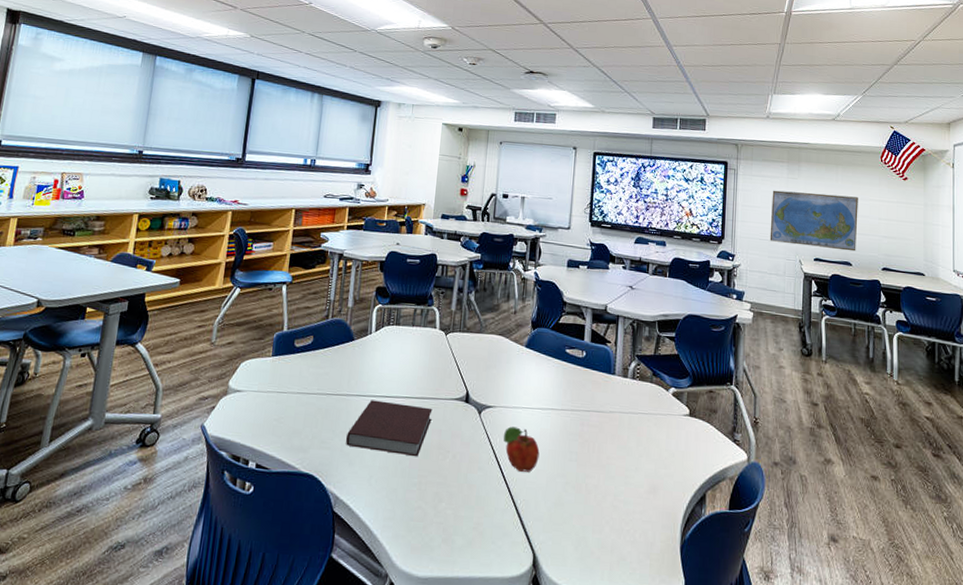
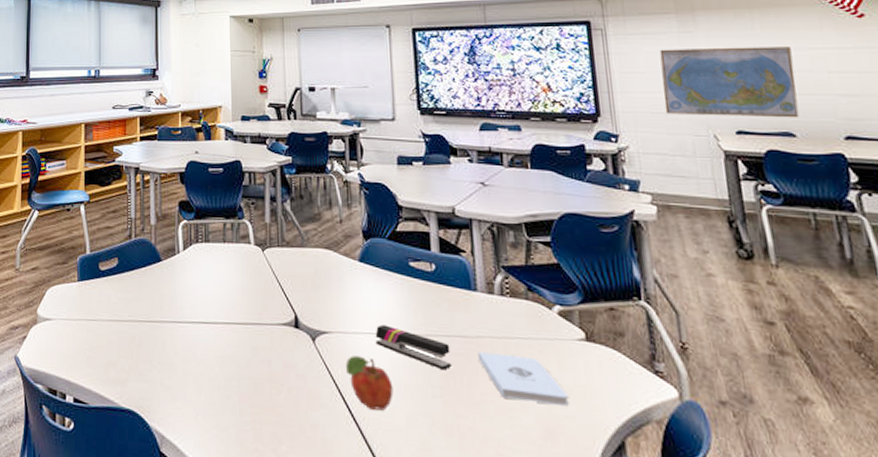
notebook: present [346,400,433,457] -> none [166,327,258,392]
stapler: none [530,401,588,439] -> present [375,324,453,371]
notepad: none [608,424,671,468] -> present [477,351,569,407]

